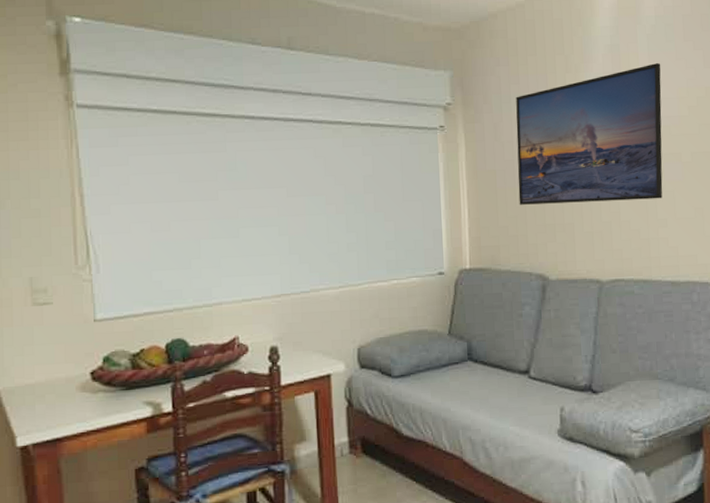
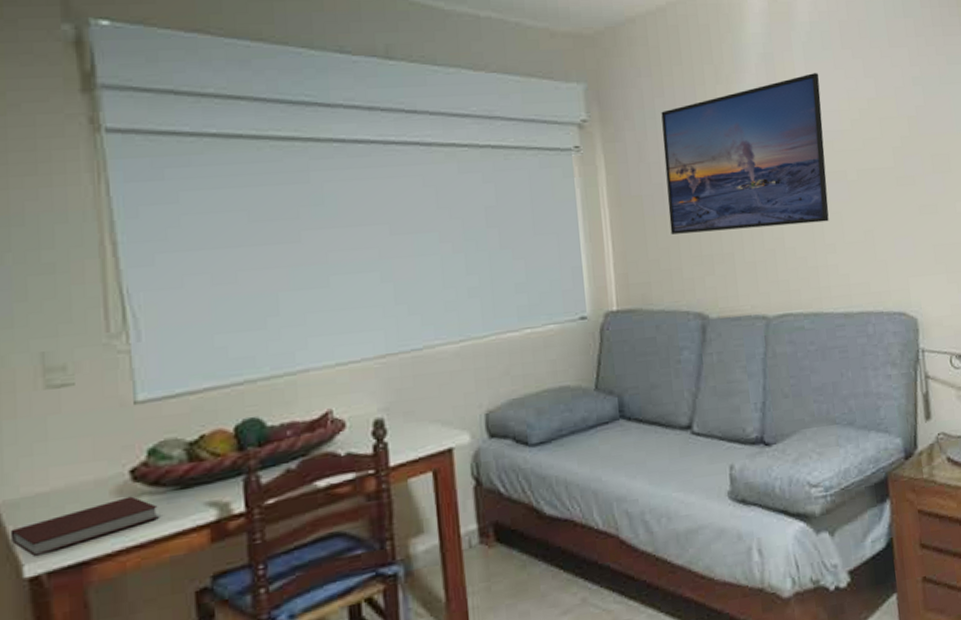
notebook: none [8,392,110,431] -> present [10,496,159,556]

